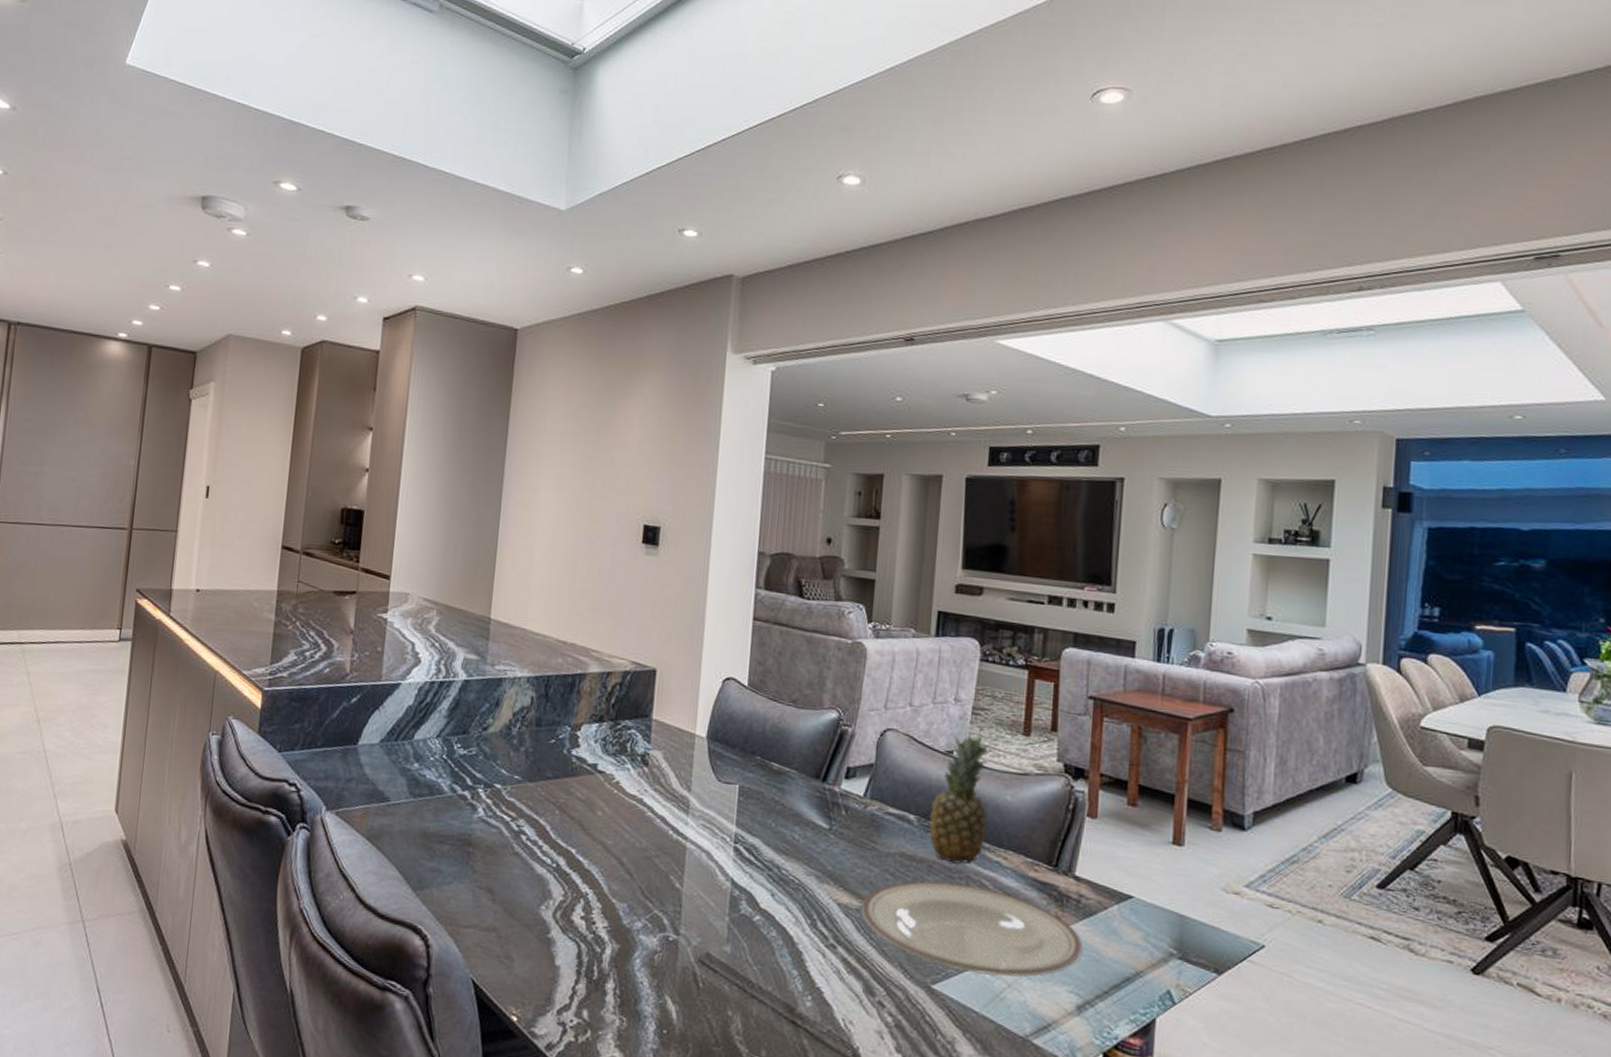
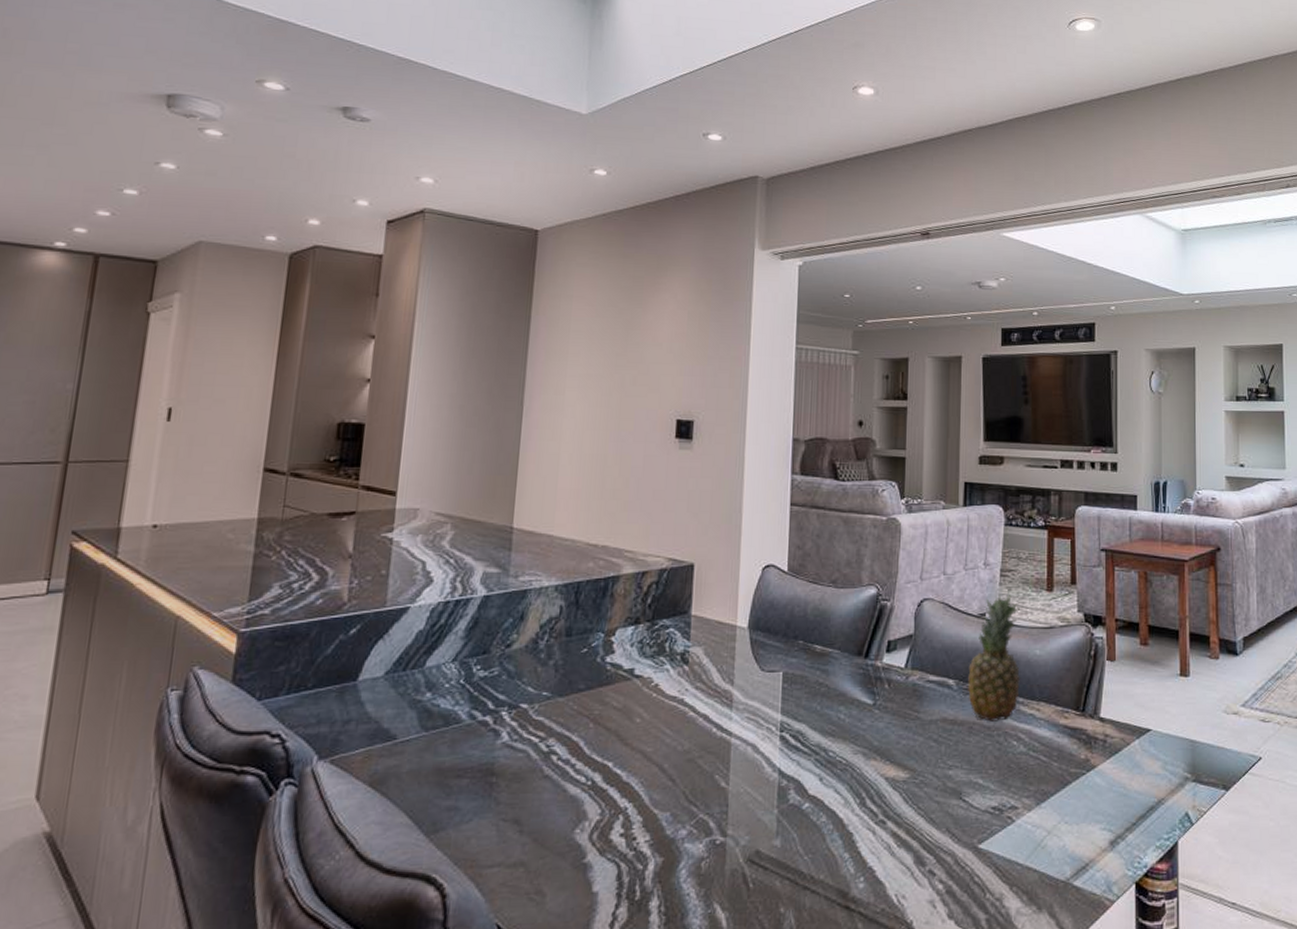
plate: present [861,880,1084,978] -> none [908,739,1113,826]

